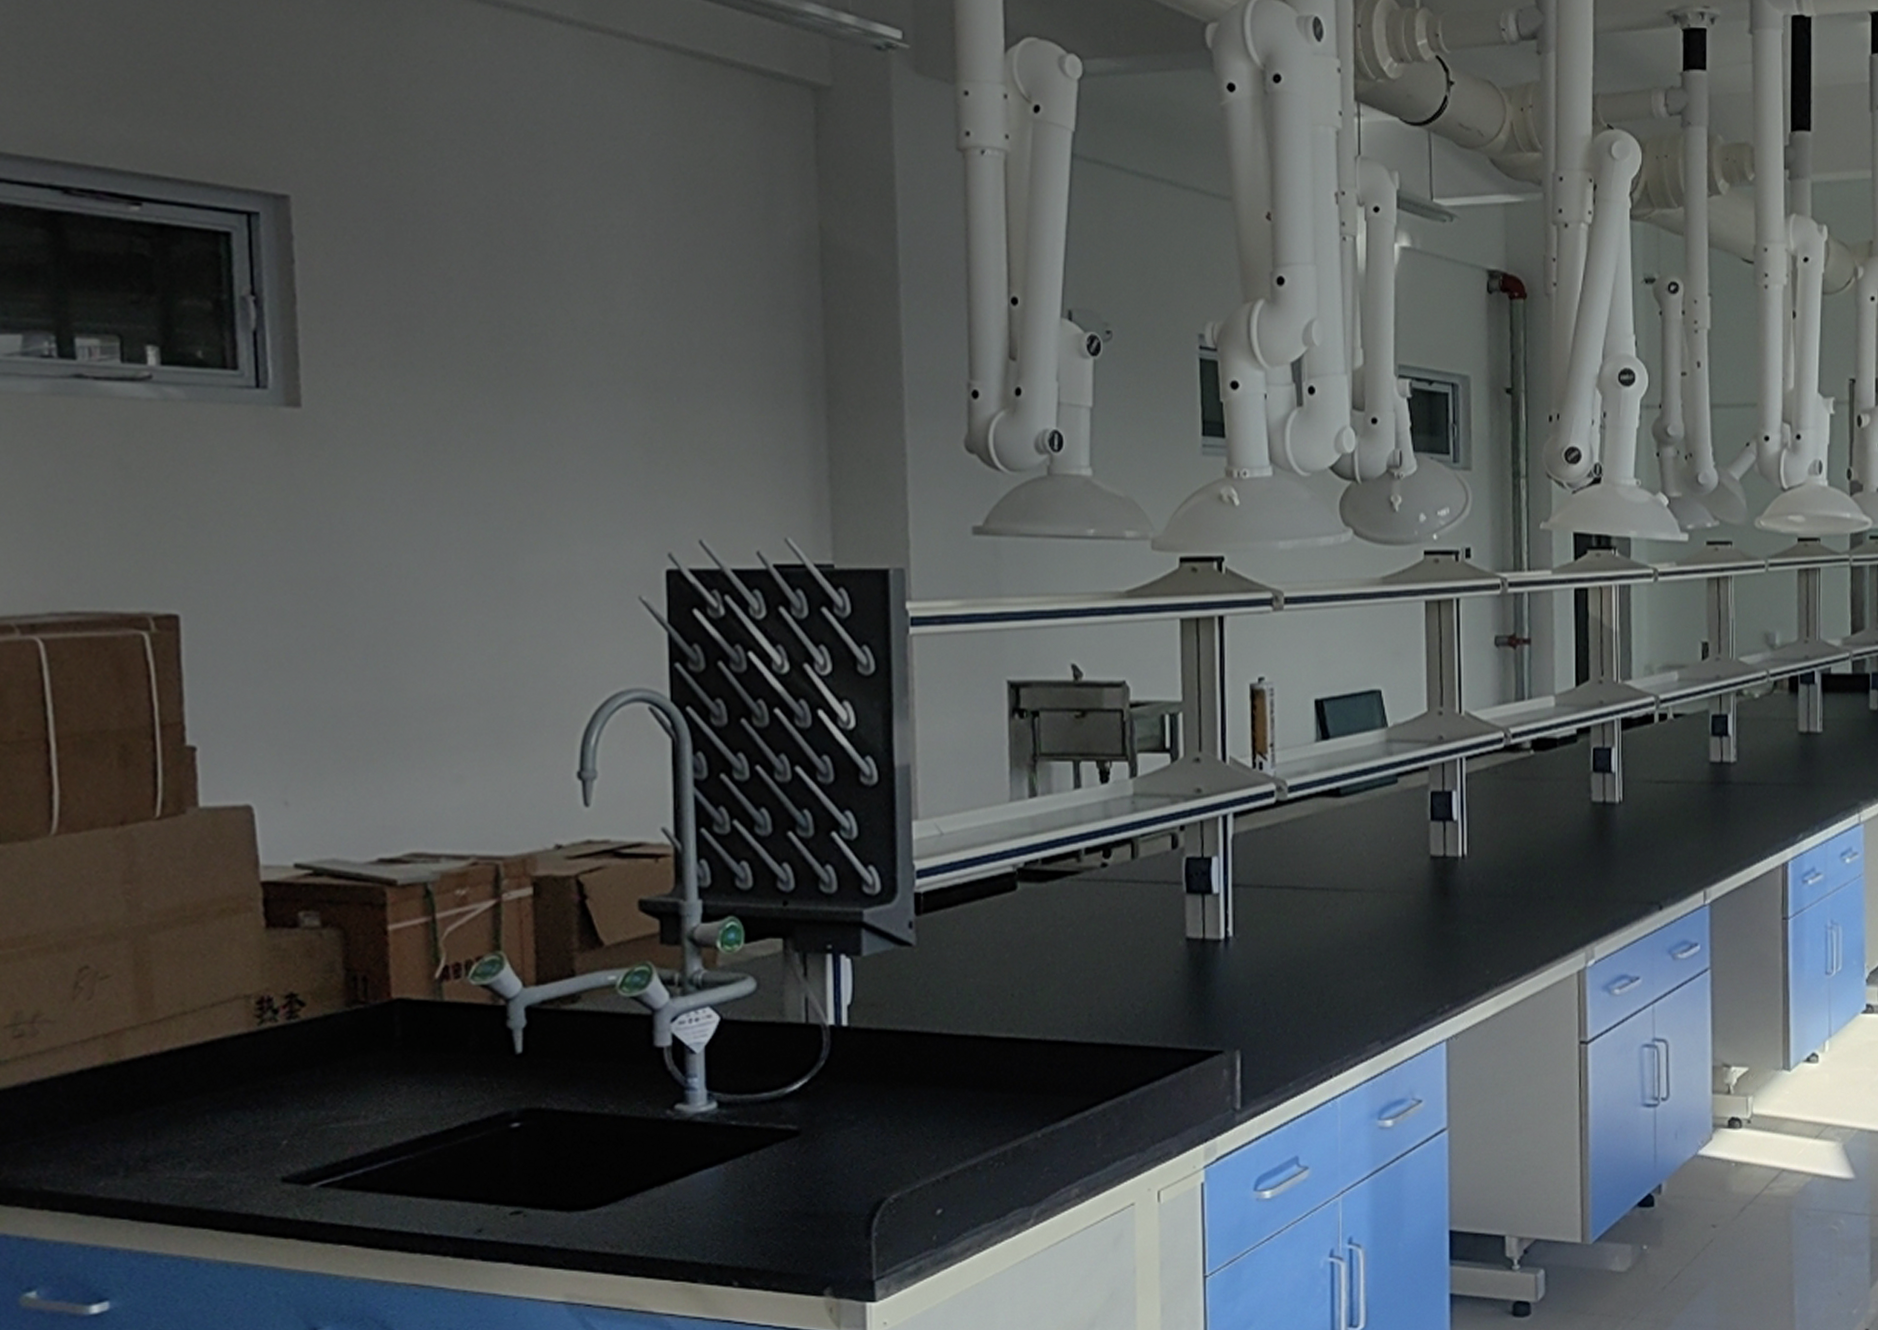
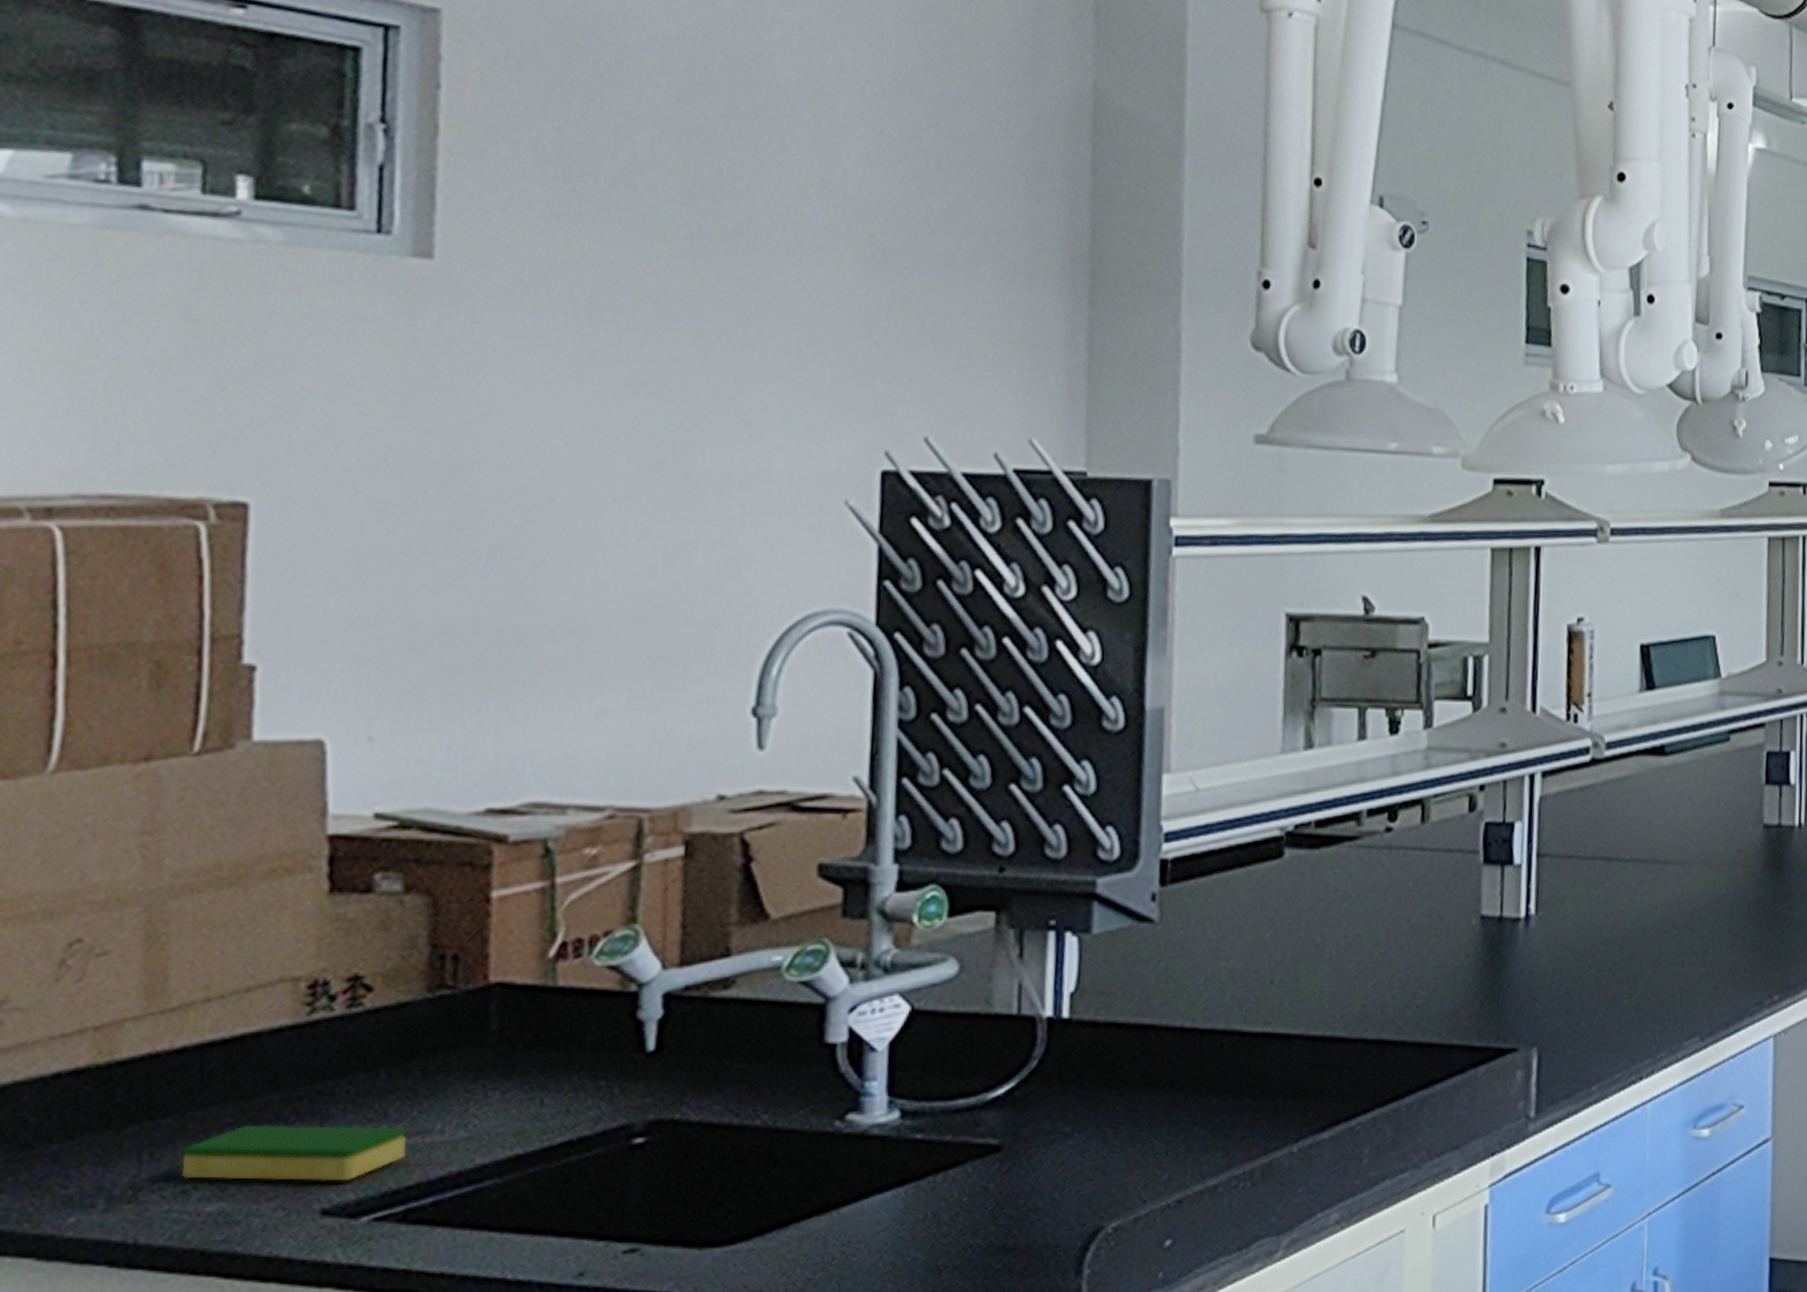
dish sponge: none [177,1111,341,1156] -> present [182,1124,407,1182]

